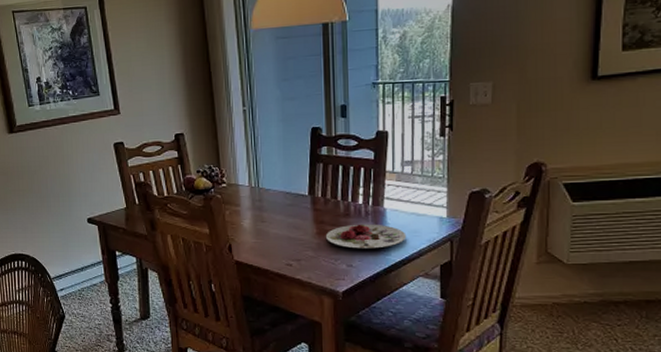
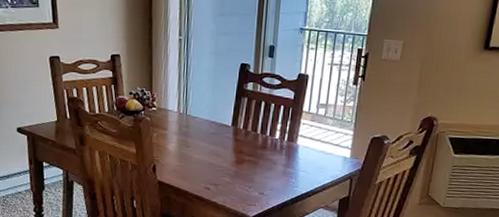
plate: present [325,224,407,249] -> none [242,156,314,180]

